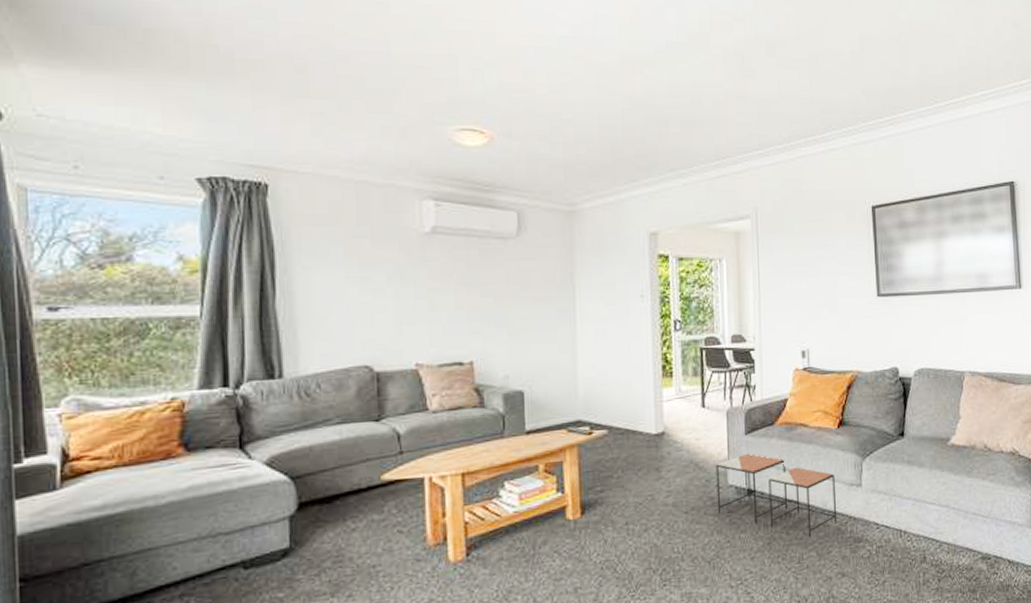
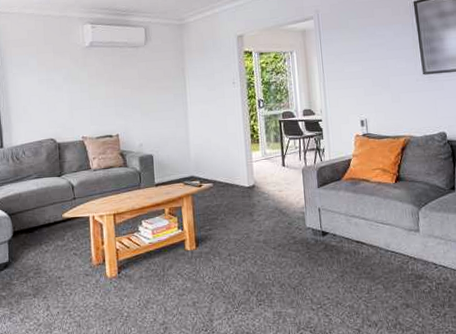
side table: present [716,453,837,538] -> none [295,202,399,273]

